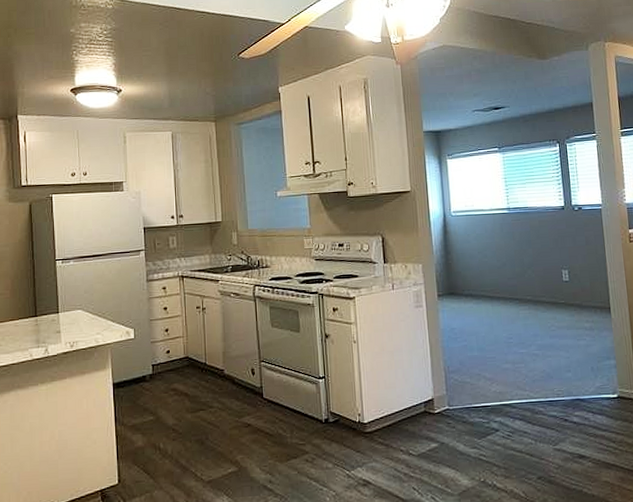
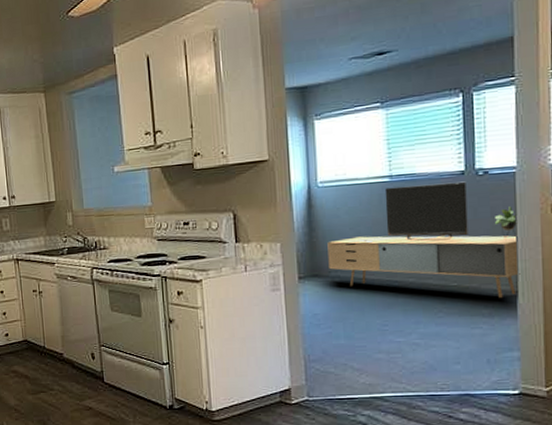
media console: none [461,215,611,314] -> present [327,181,521,299]

